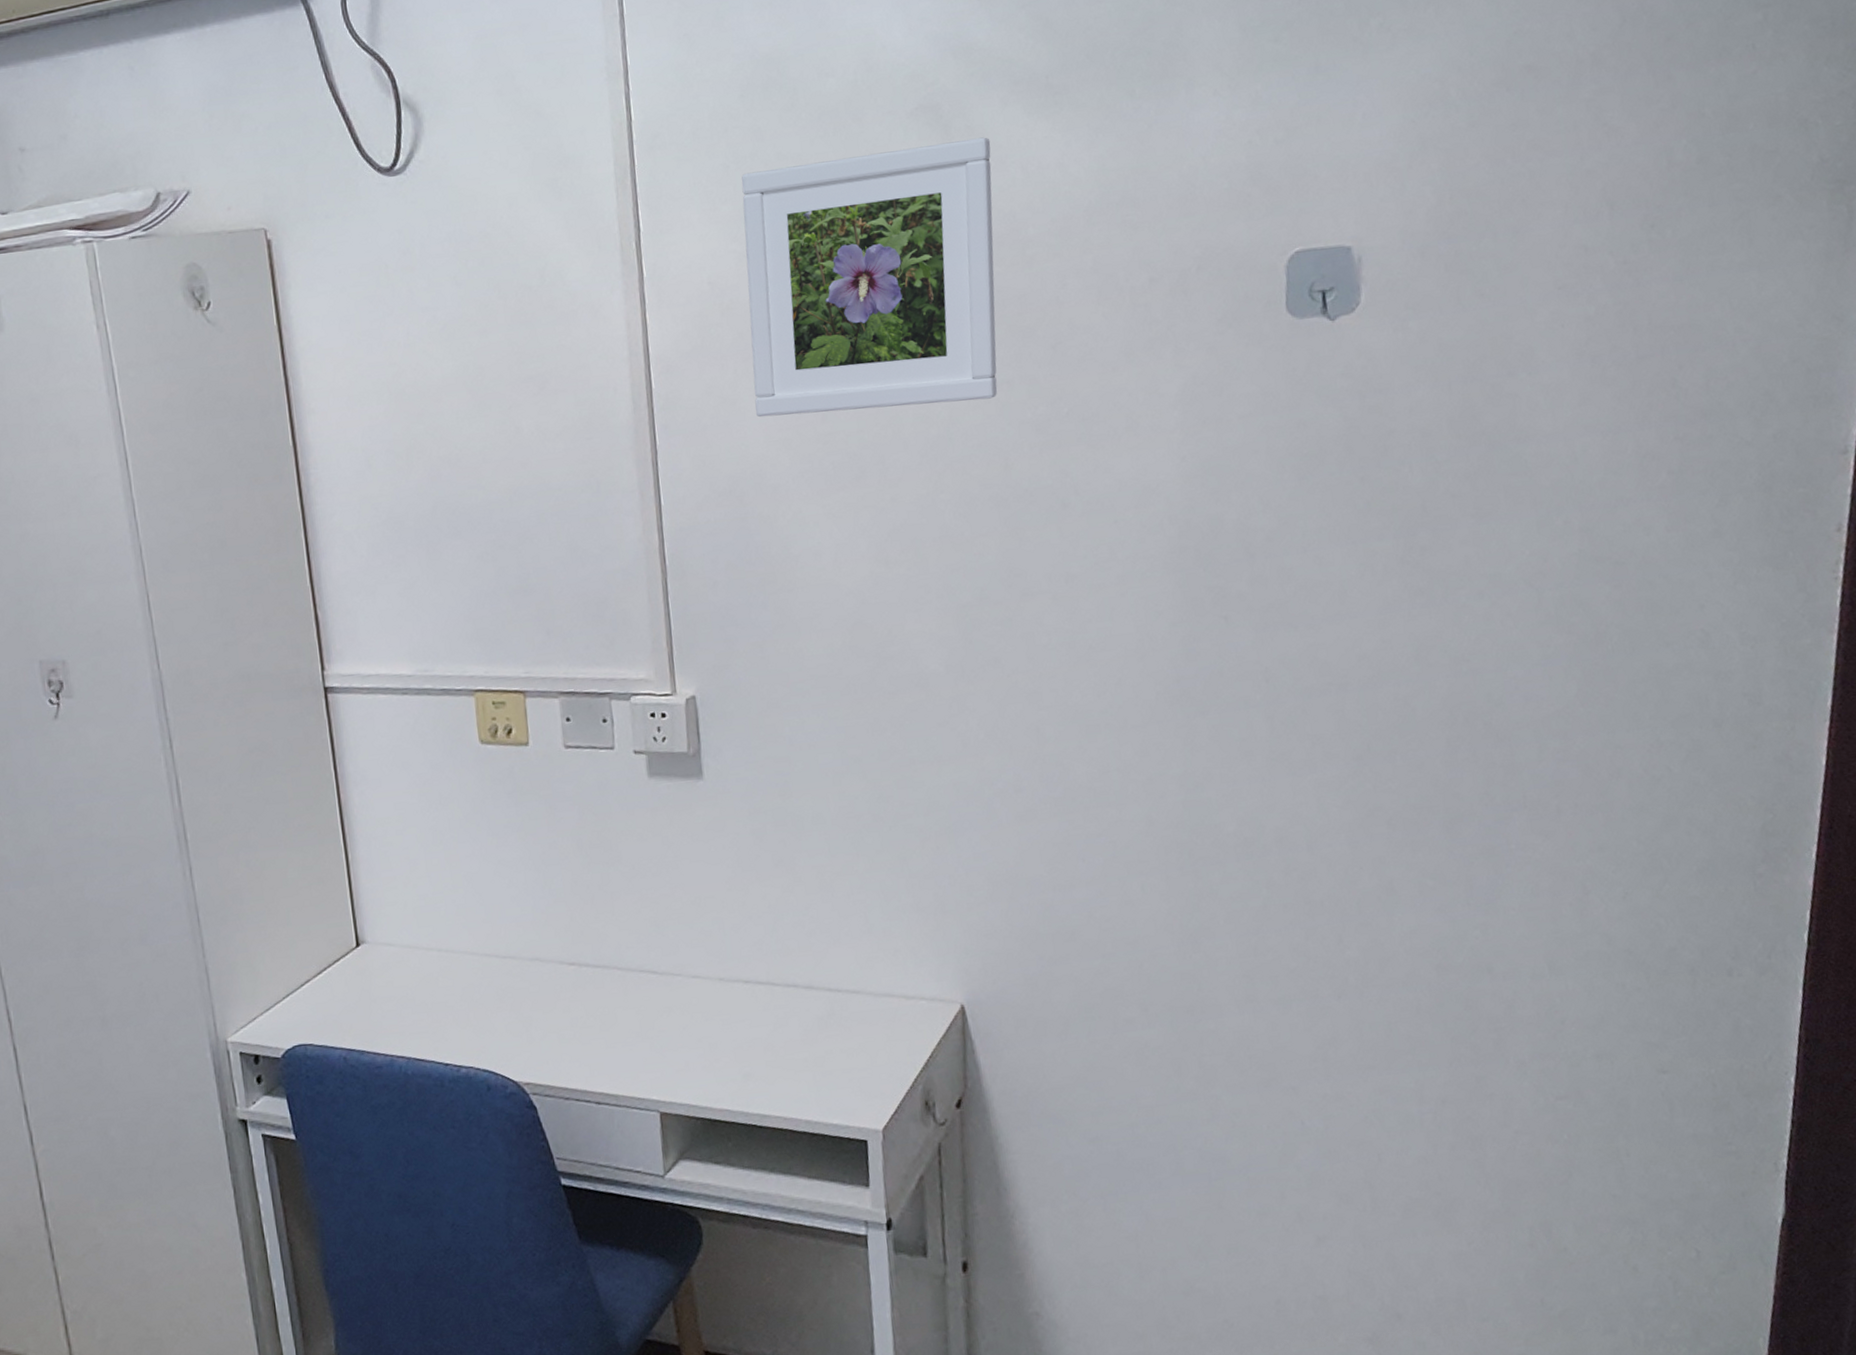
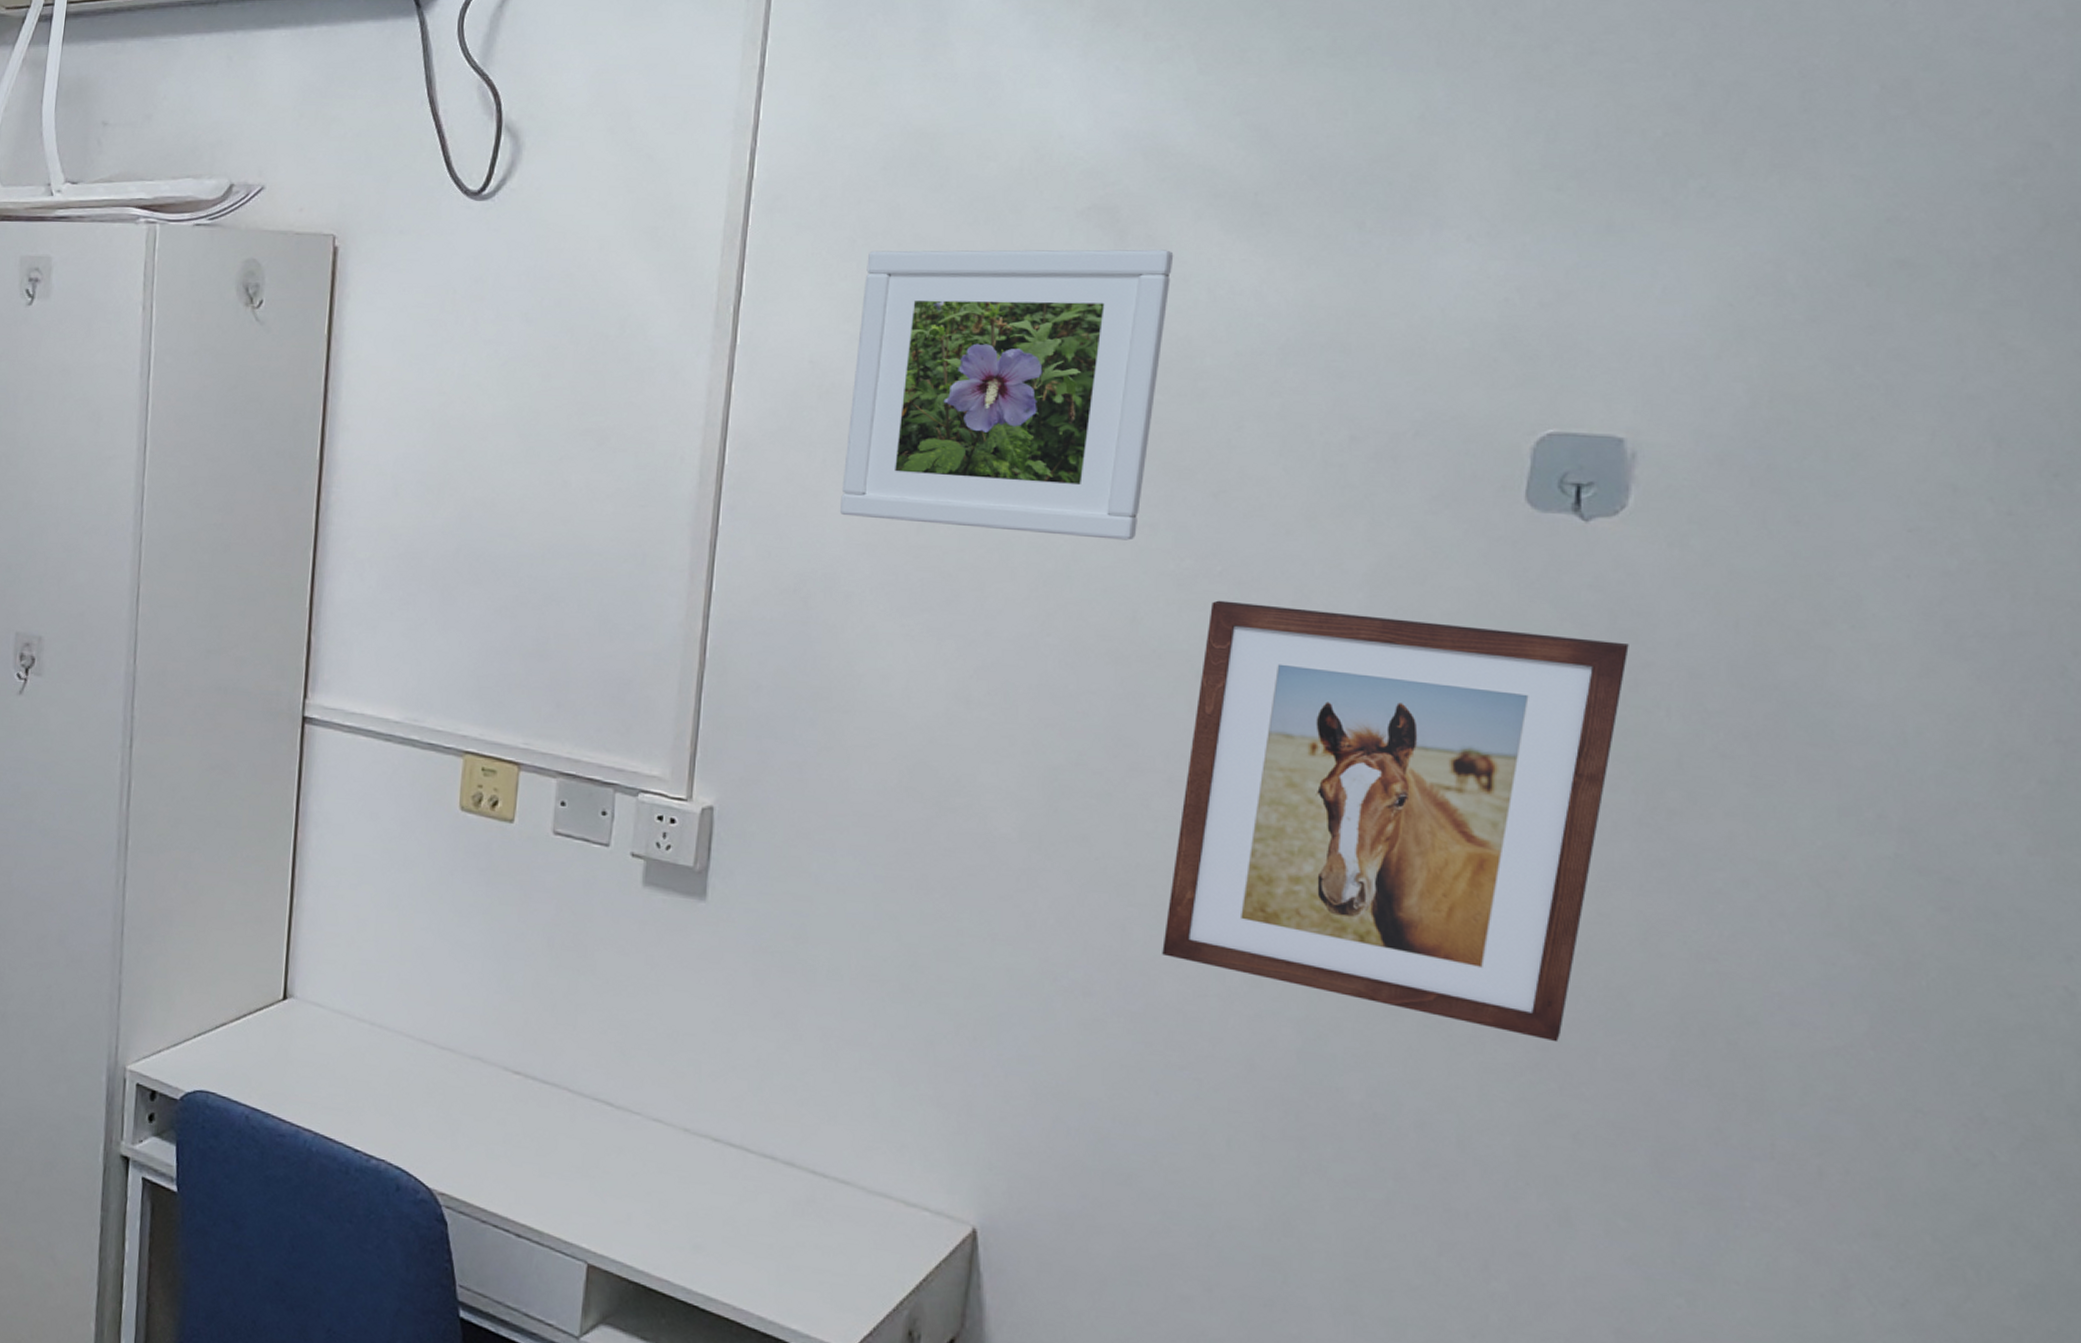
wall art: none [1064,417,1377,752] -> present [1162,600,1629,1043]

